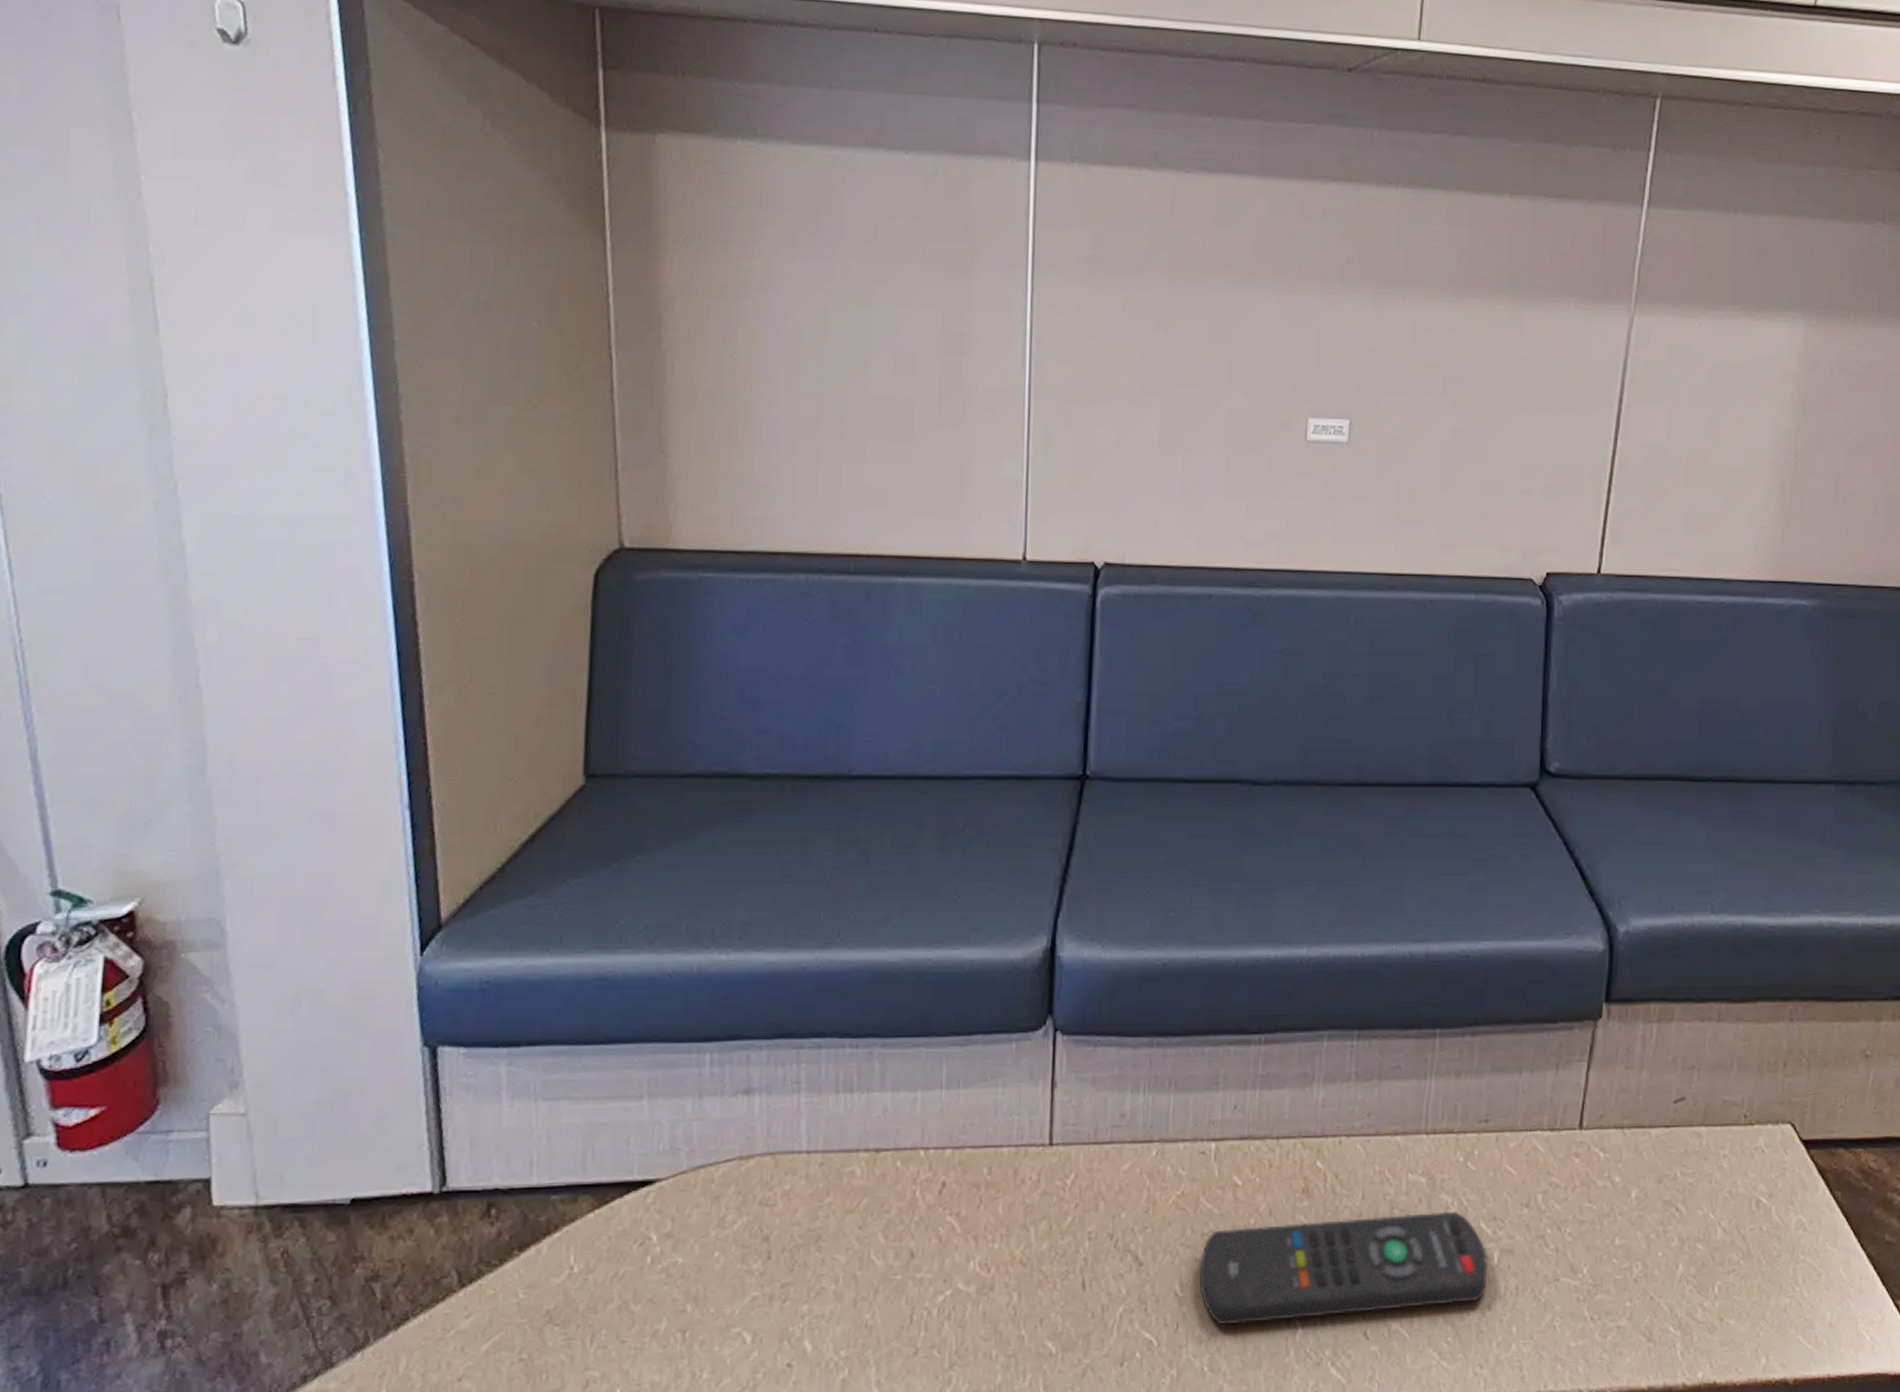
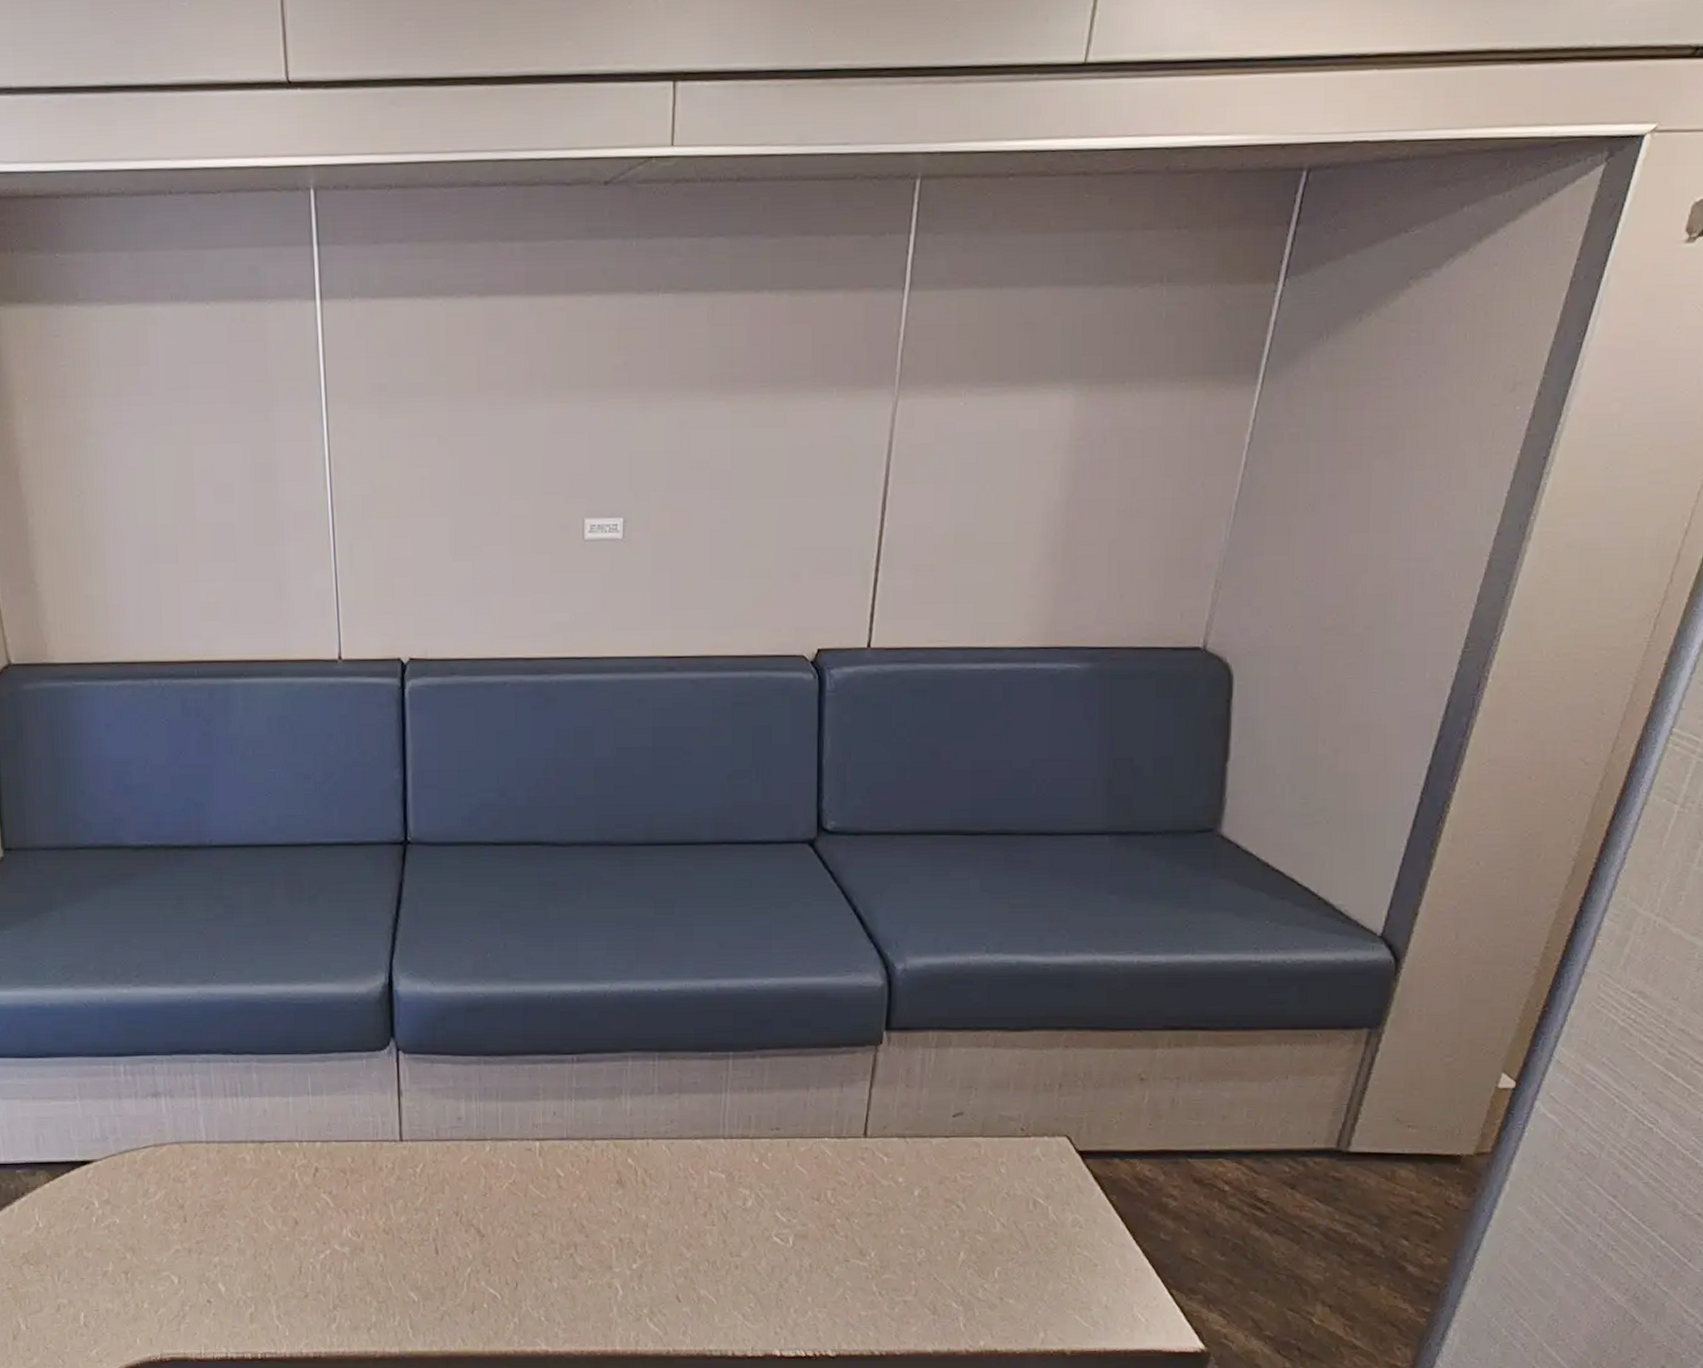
remote control: present [1199,1211,1489,1326] -> none [532,1202,784,1286]

